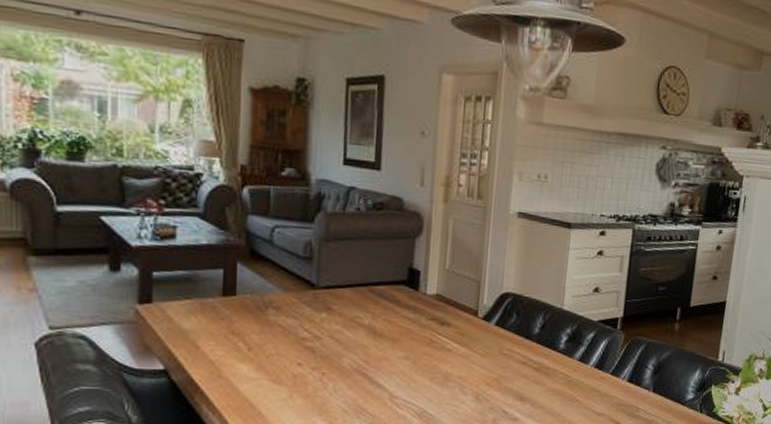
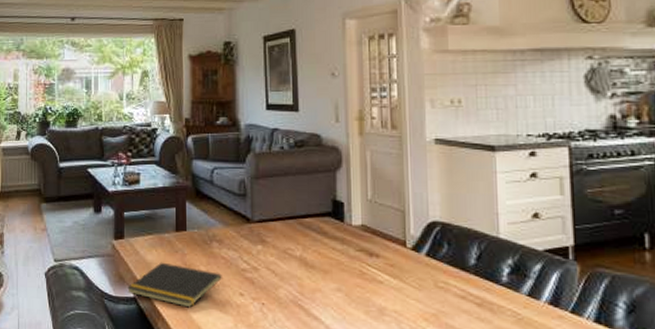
notepad: none [155,330,278,380] -> present [127,262,222,308]

